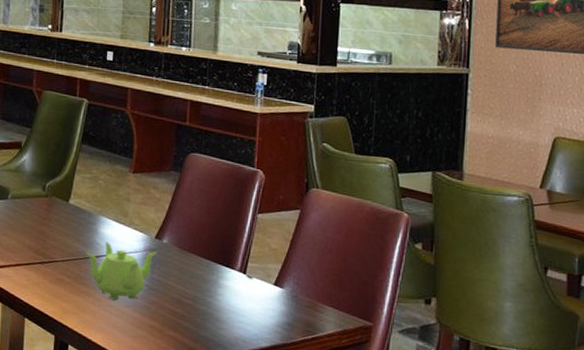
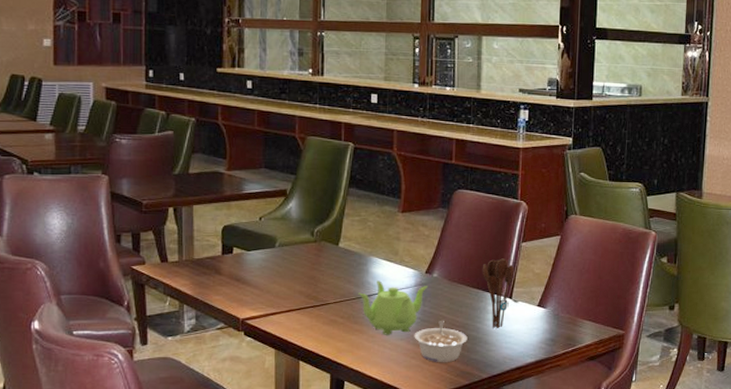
legume: none [141,290,197,337] -> present [414,320,468,362]
utensil holder: none [214,229,249,305] -> present [482,258,514,328]

